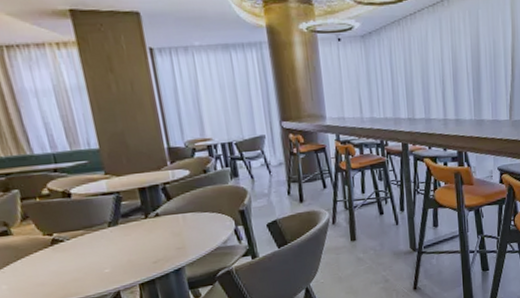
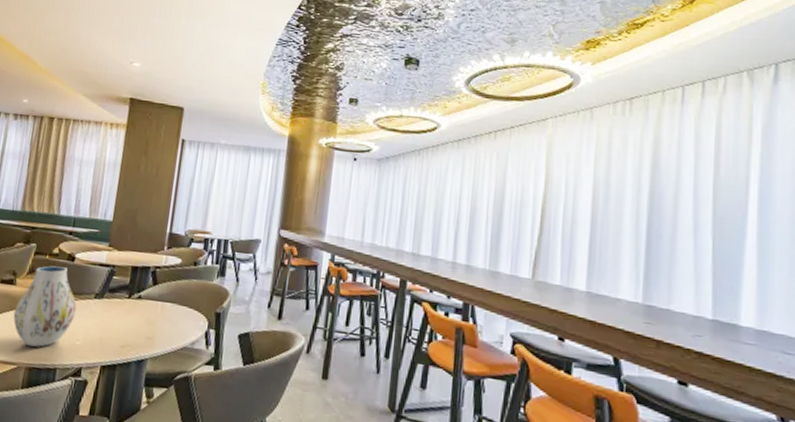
vase: none [21,205,94,287] -> present [13,266,77,347]

